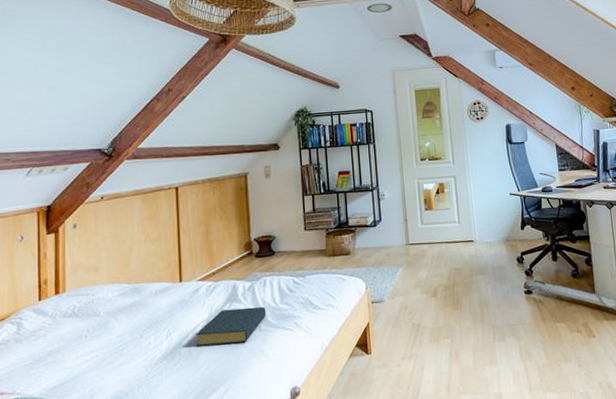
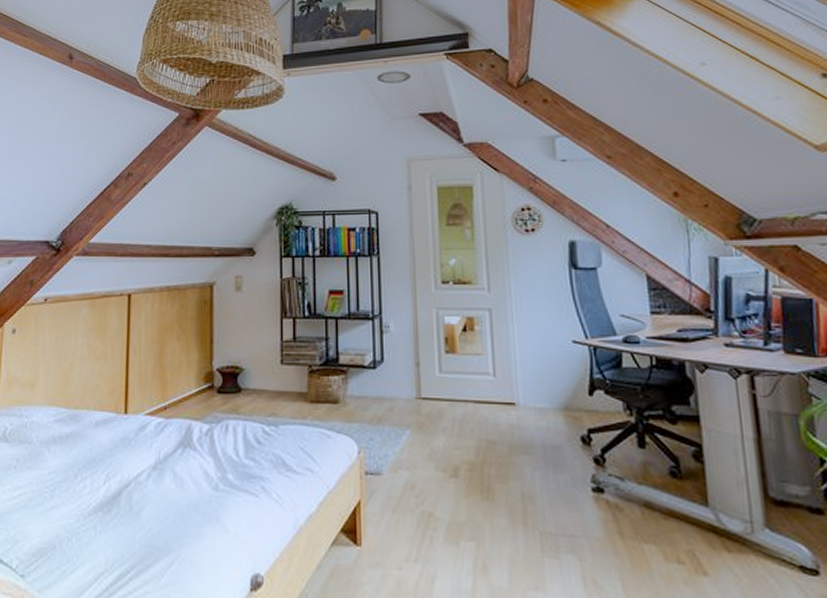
hardback book: present [196,306,267,346] -> none [139,456,226,504]

